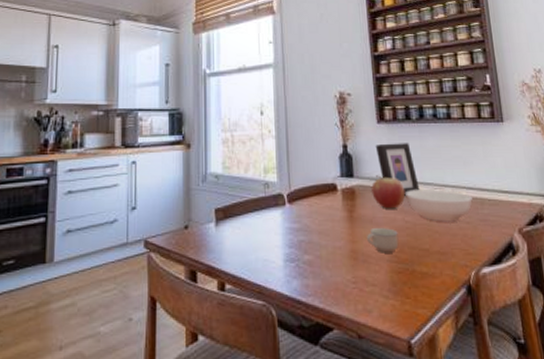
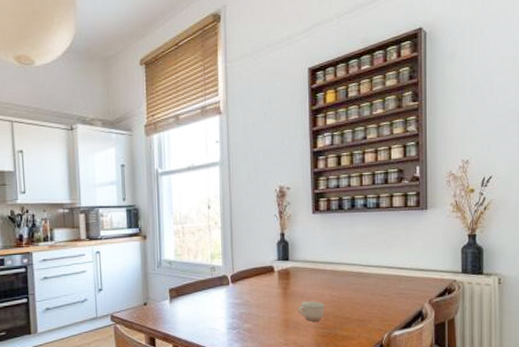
fruit: present [371,175,406,209] -> none [304,258,334,286]
picture frame: present [375,143,420,194] -> none [309,230,346,274]
bowl: present [405,188,473,222] -> none [333,268,392,296]

